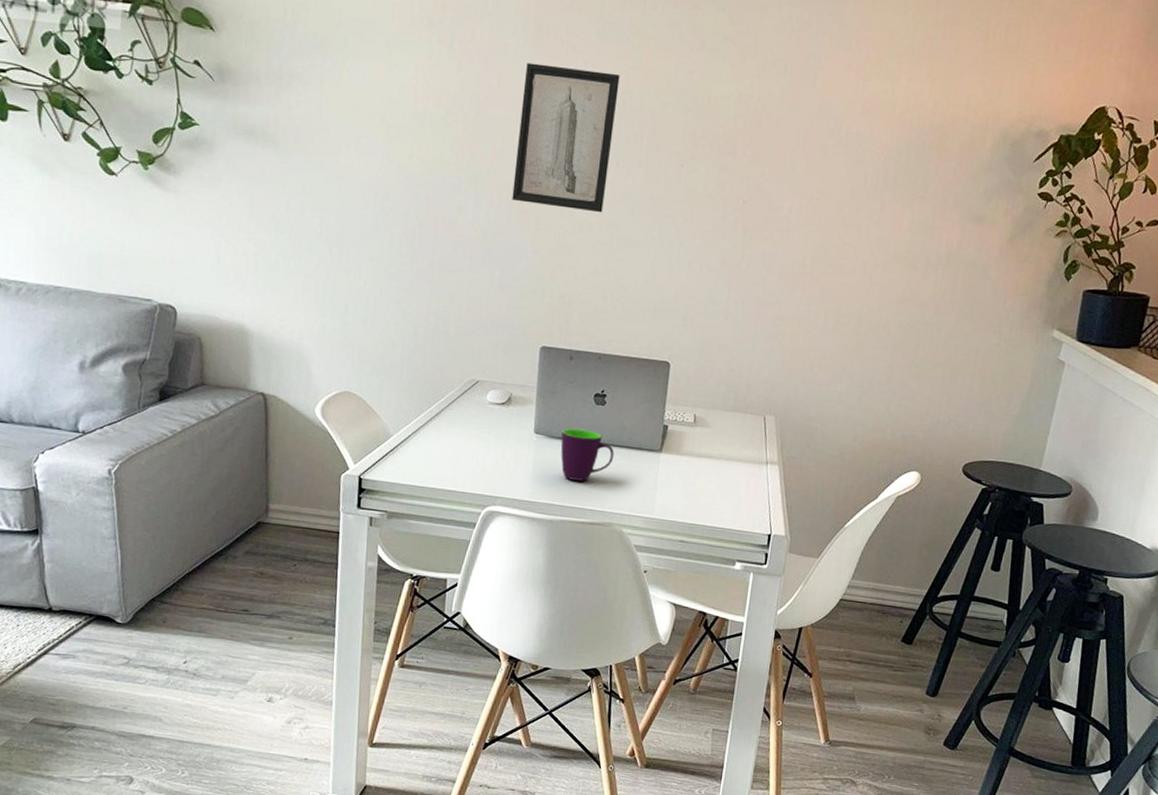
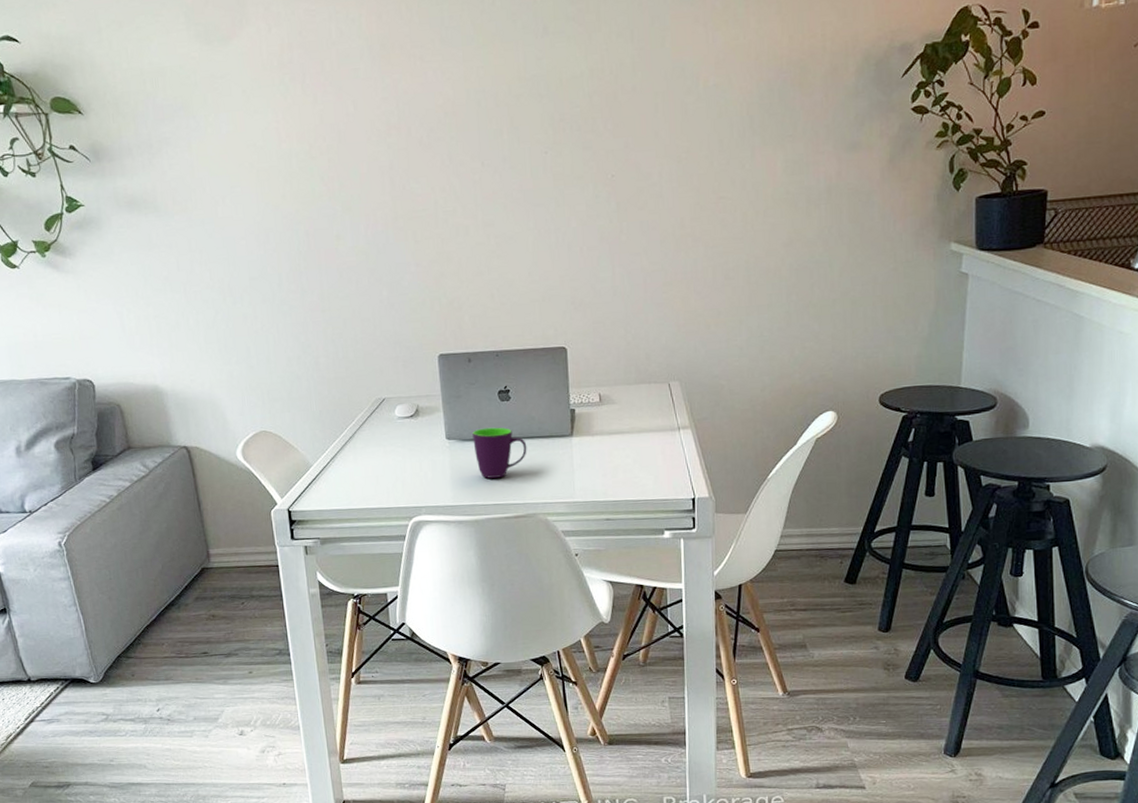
wall art: present [512,62,620,213] -> none [378,76,476,219]

